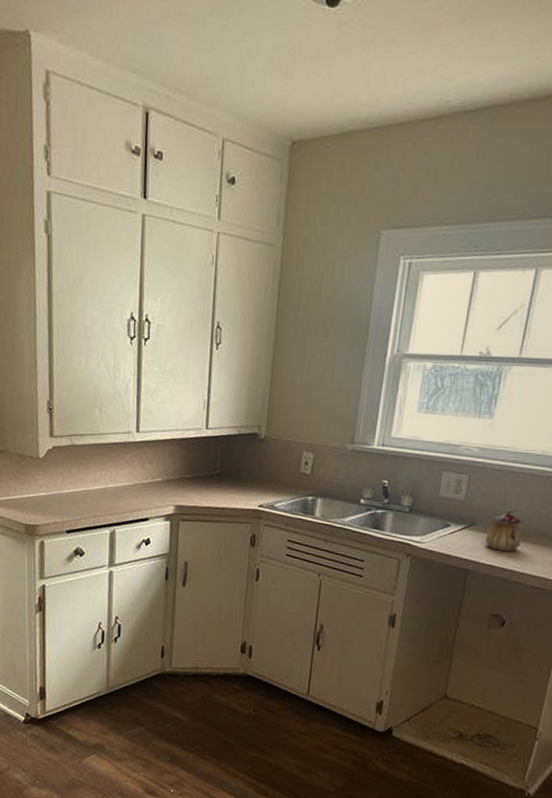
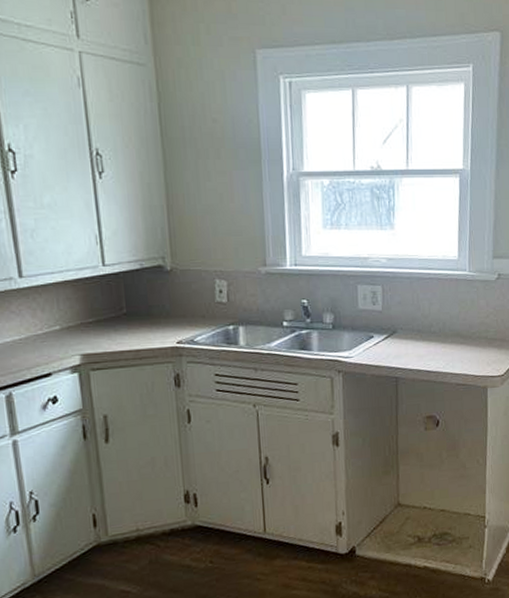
teapot: present [485,508,522,552] -> none [408,313,439,355]

